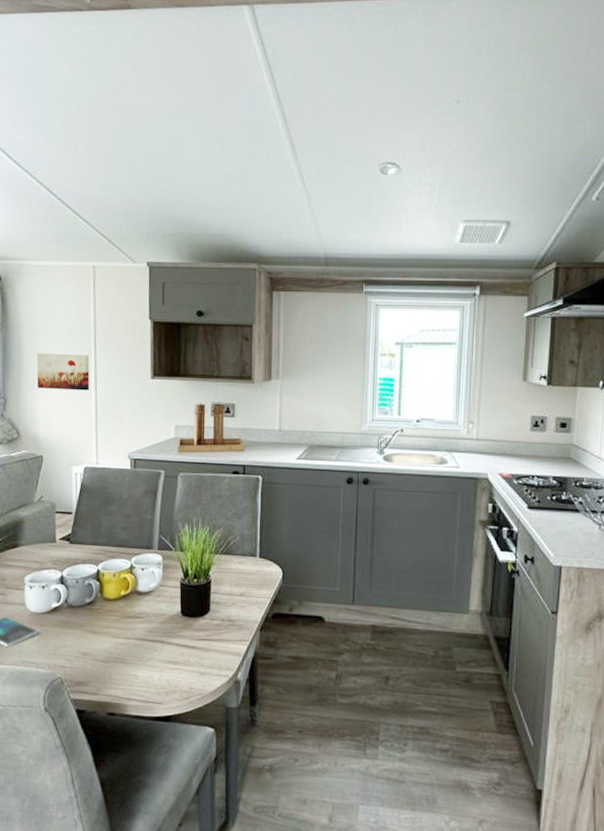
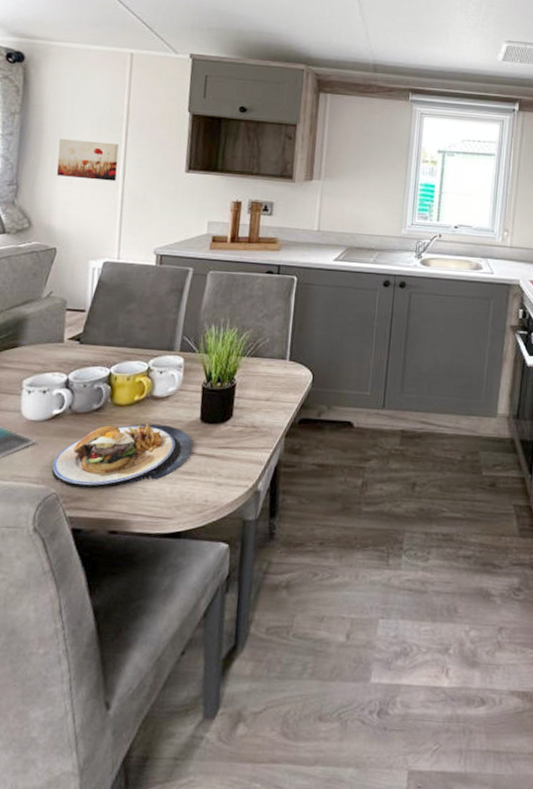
plate: none [55,616,176,675] -> present [52,423,193,489]

